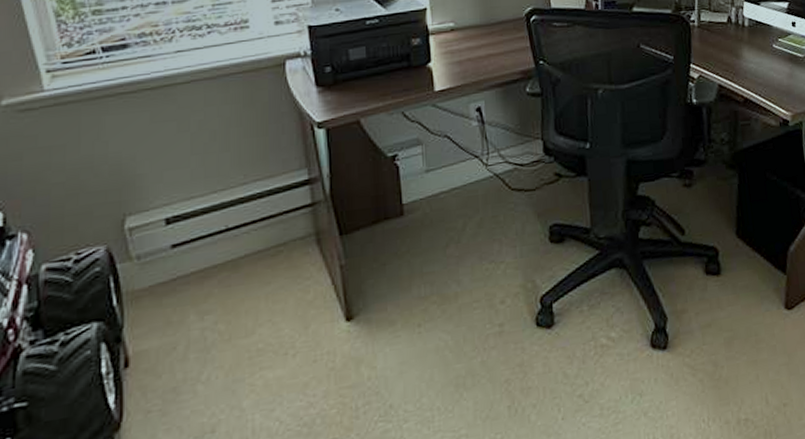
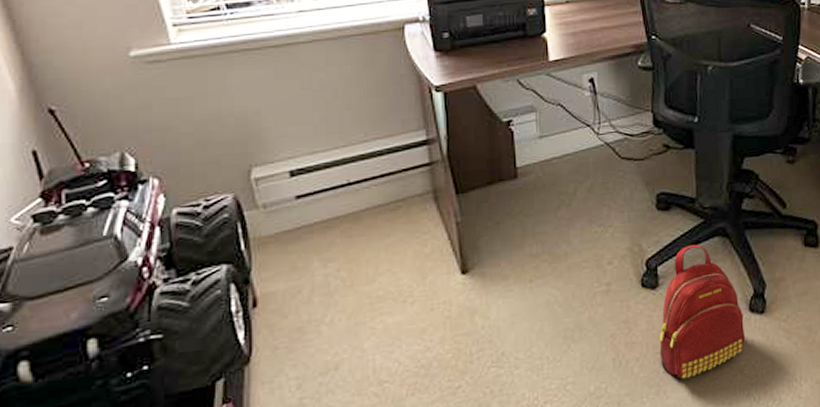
backpack: none [556,277,648,427] -> present [659,244,745,380]

